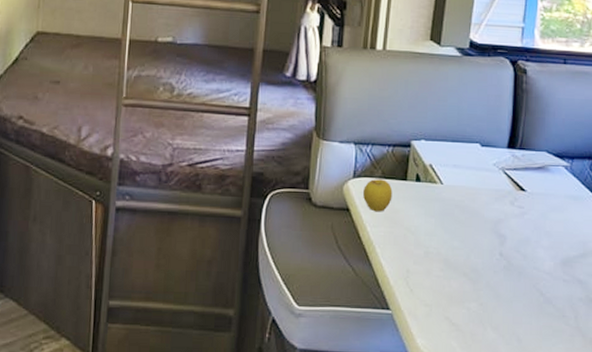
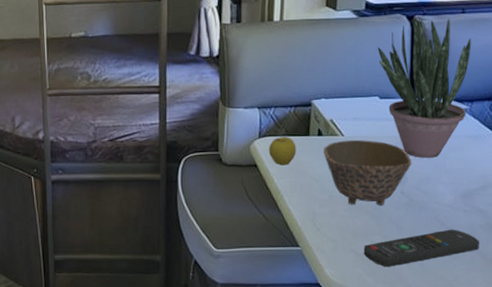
bowl: none [420,189,512,267] -> present [323,139,412,206]
remote control: none [458,300,580,341] -> present [363,229,480,267]
potted plant: none [480,62,573,217] -> present [377,17,471,158]

